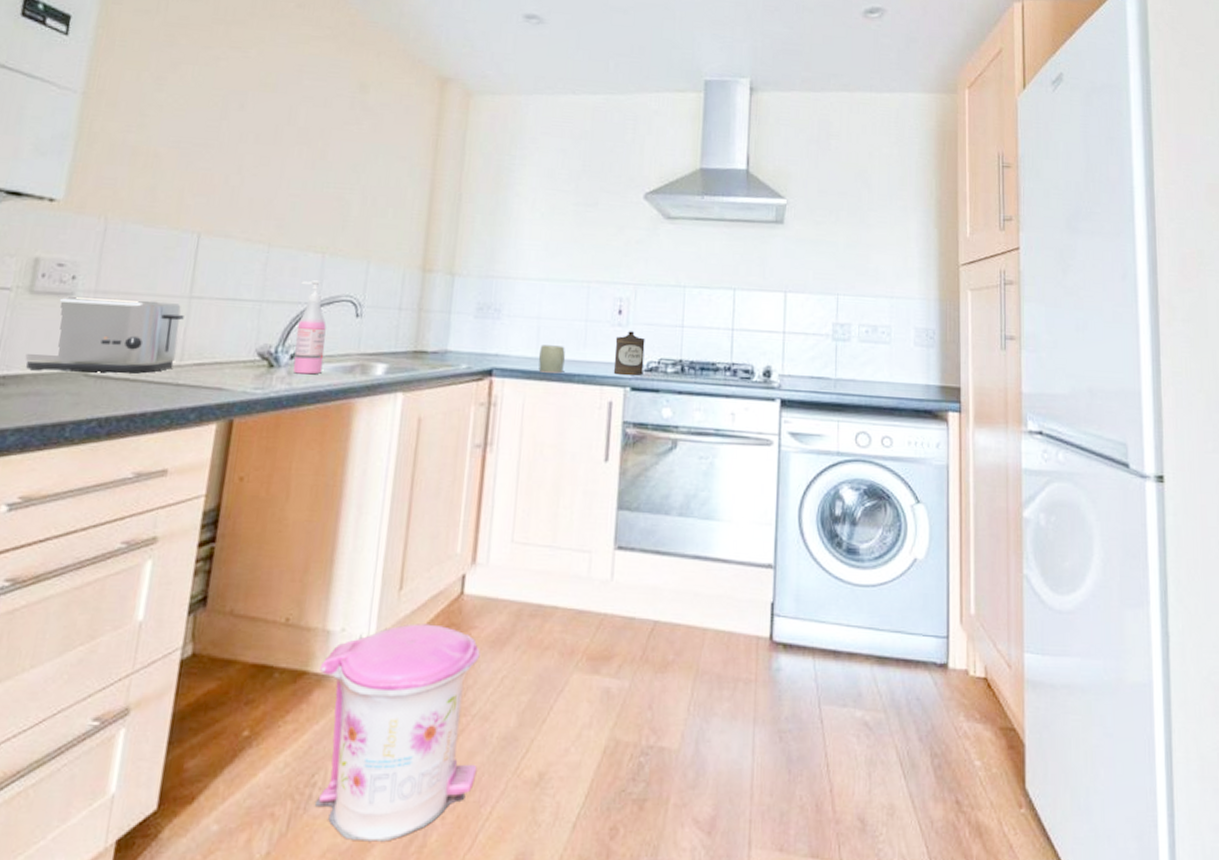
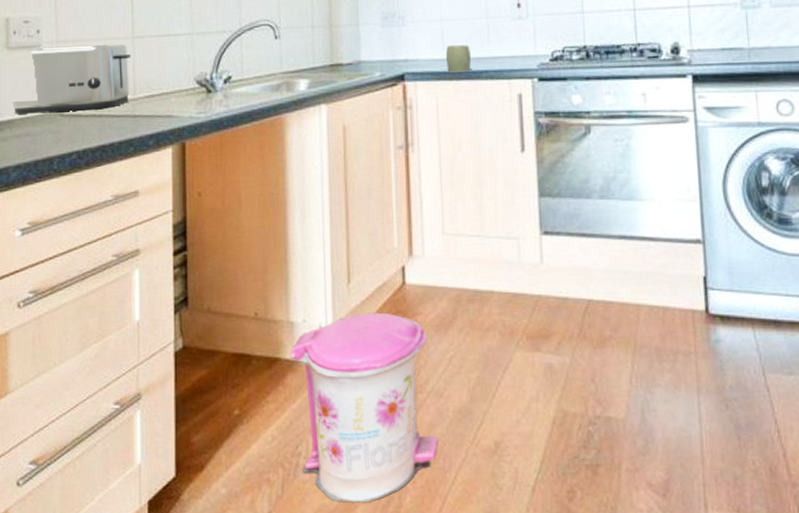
soap dispenser: present [293,280,326,375] -> none [223,9,253,96]
canister: present [613,331,645,376] -> none [517,23,549,68]

